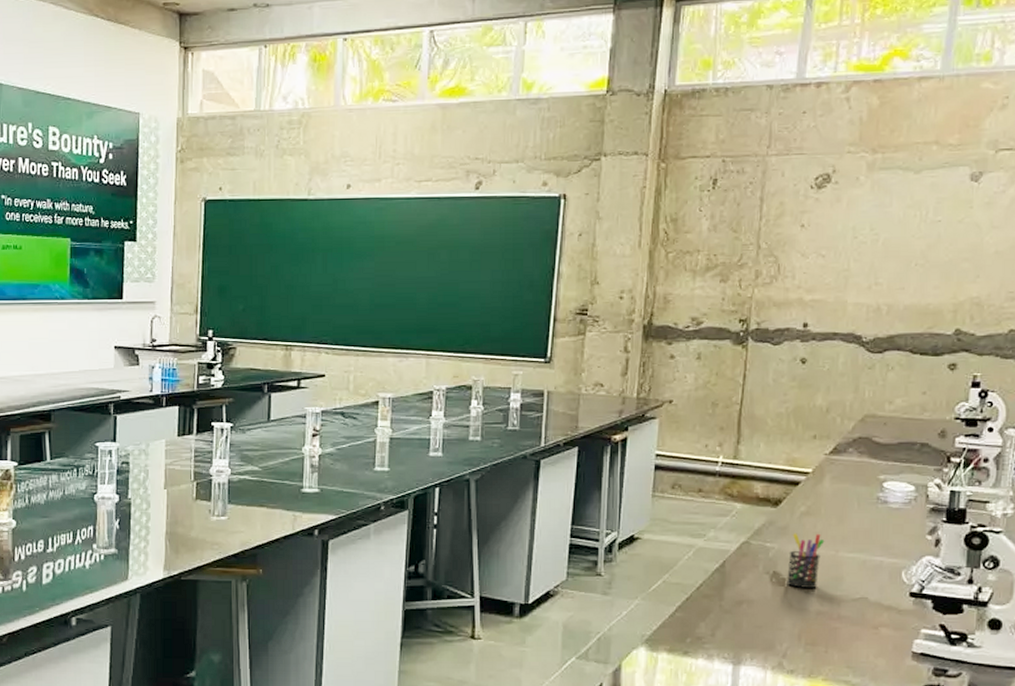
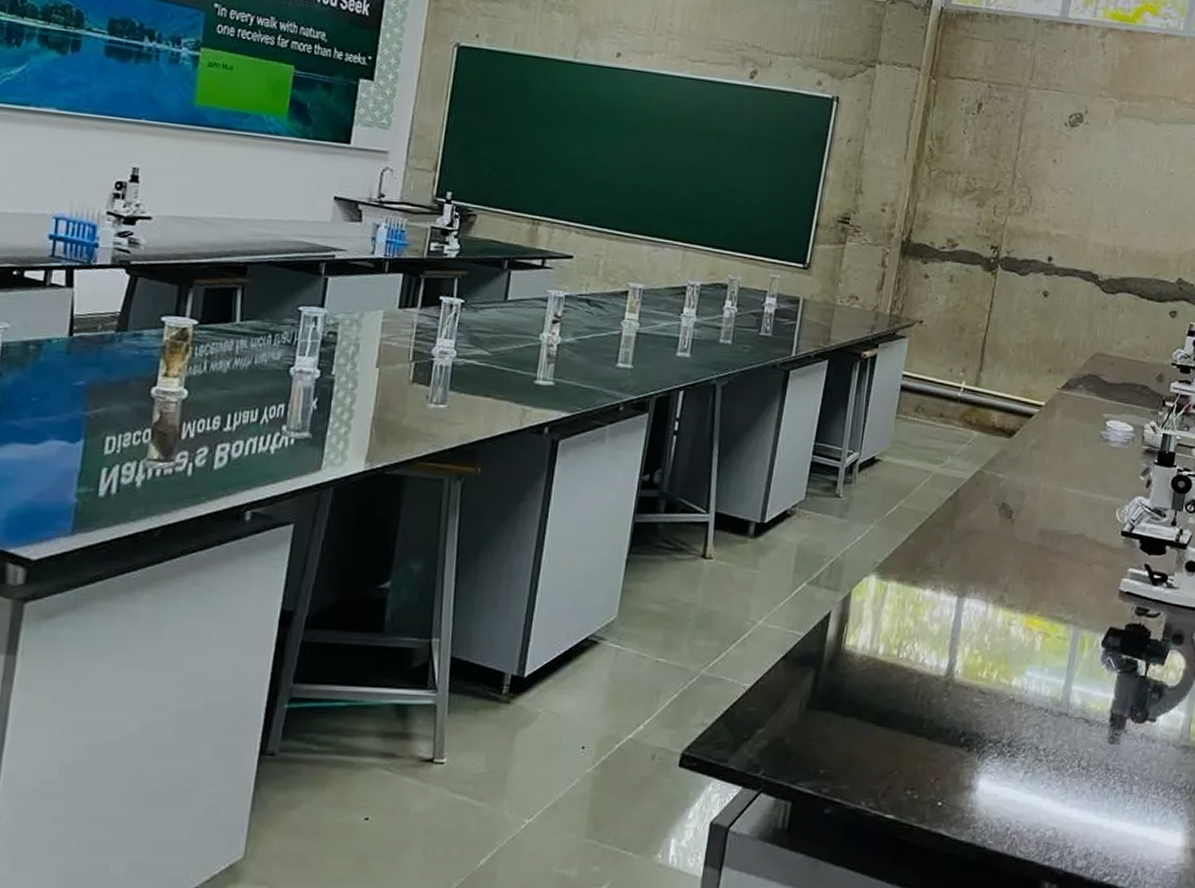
pen holder: present [787,533,825,588] -> none [1013,465,1051,522]

